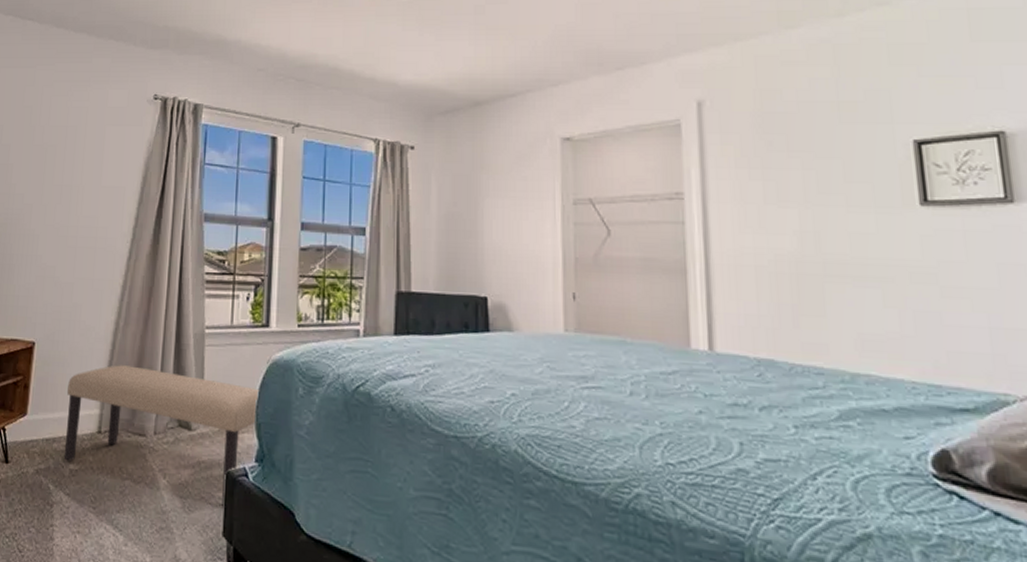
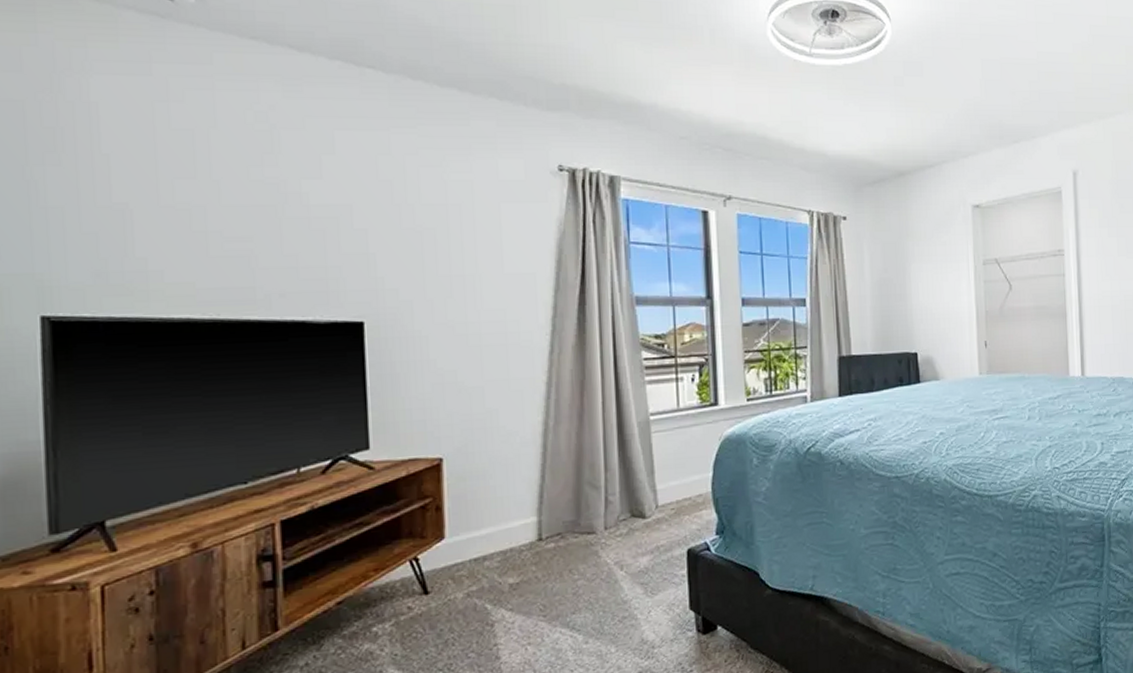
bench: present [63,365,259,508] -> none [493,465,715,583]

